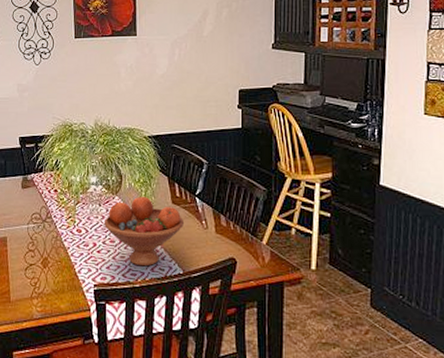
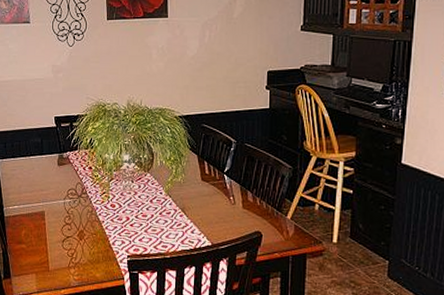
fruit bowl: present [103,196,184,267] -> none [136,173,212,239]

